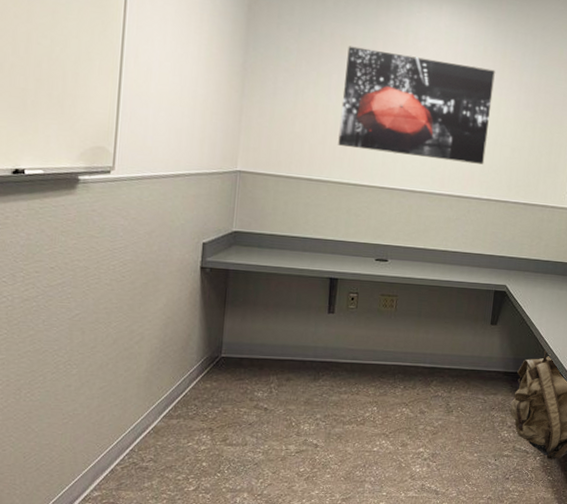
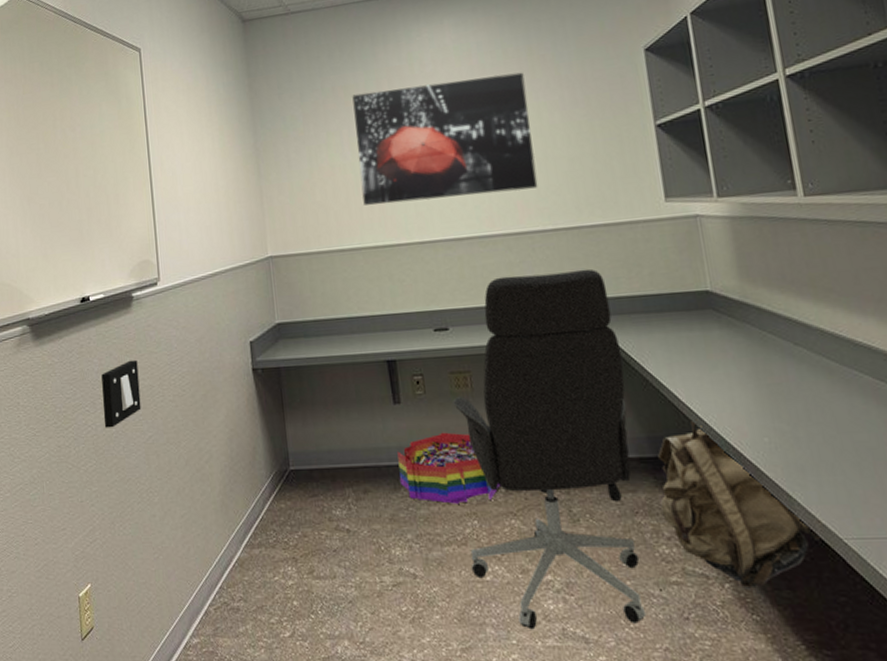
light switch: none [23,240,74,302] -> present [101,359,141,428]
storage bin: none [320,339,400,394] -> present [397,432,500,504]
office chair: none [363,227,514,485] -> present [453,269,647,630]

